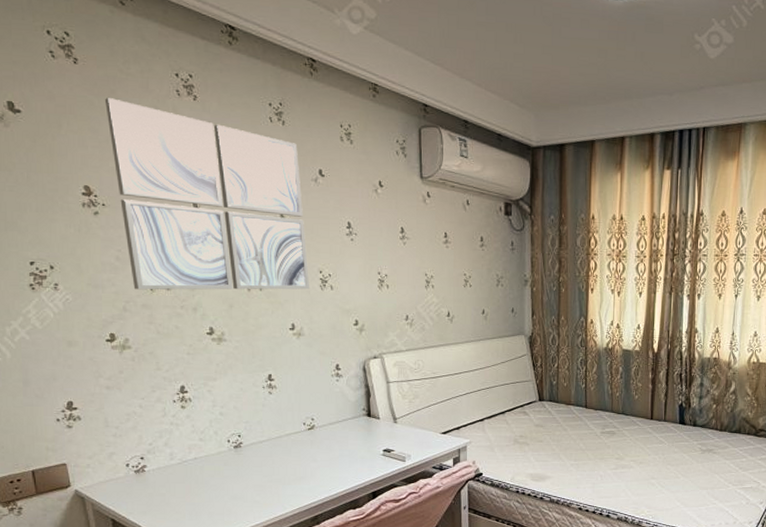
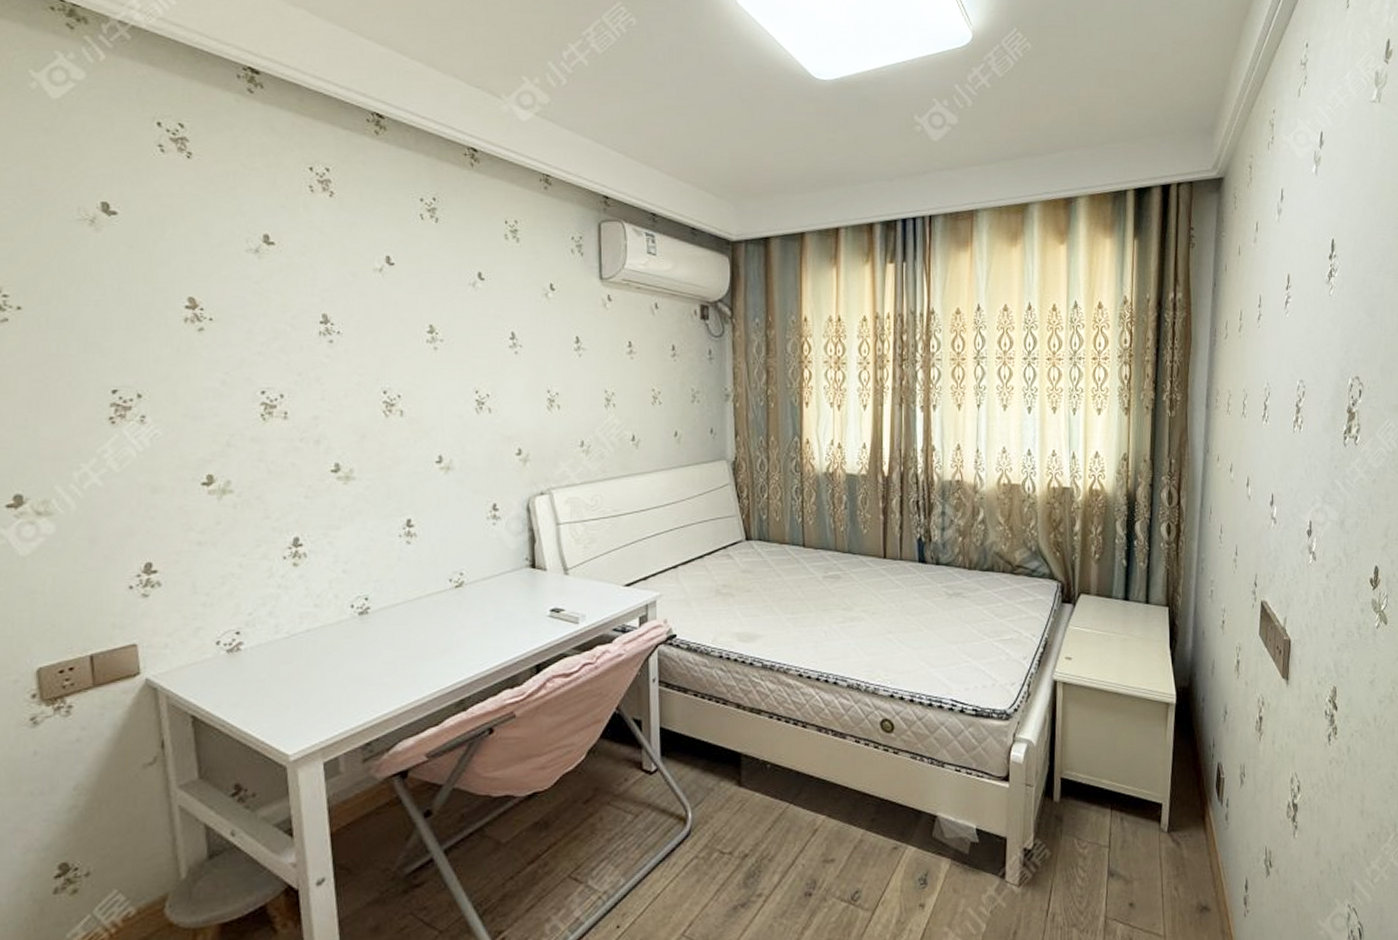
wall art: present [105,98,310,290] -> none [222,196,463,420]

